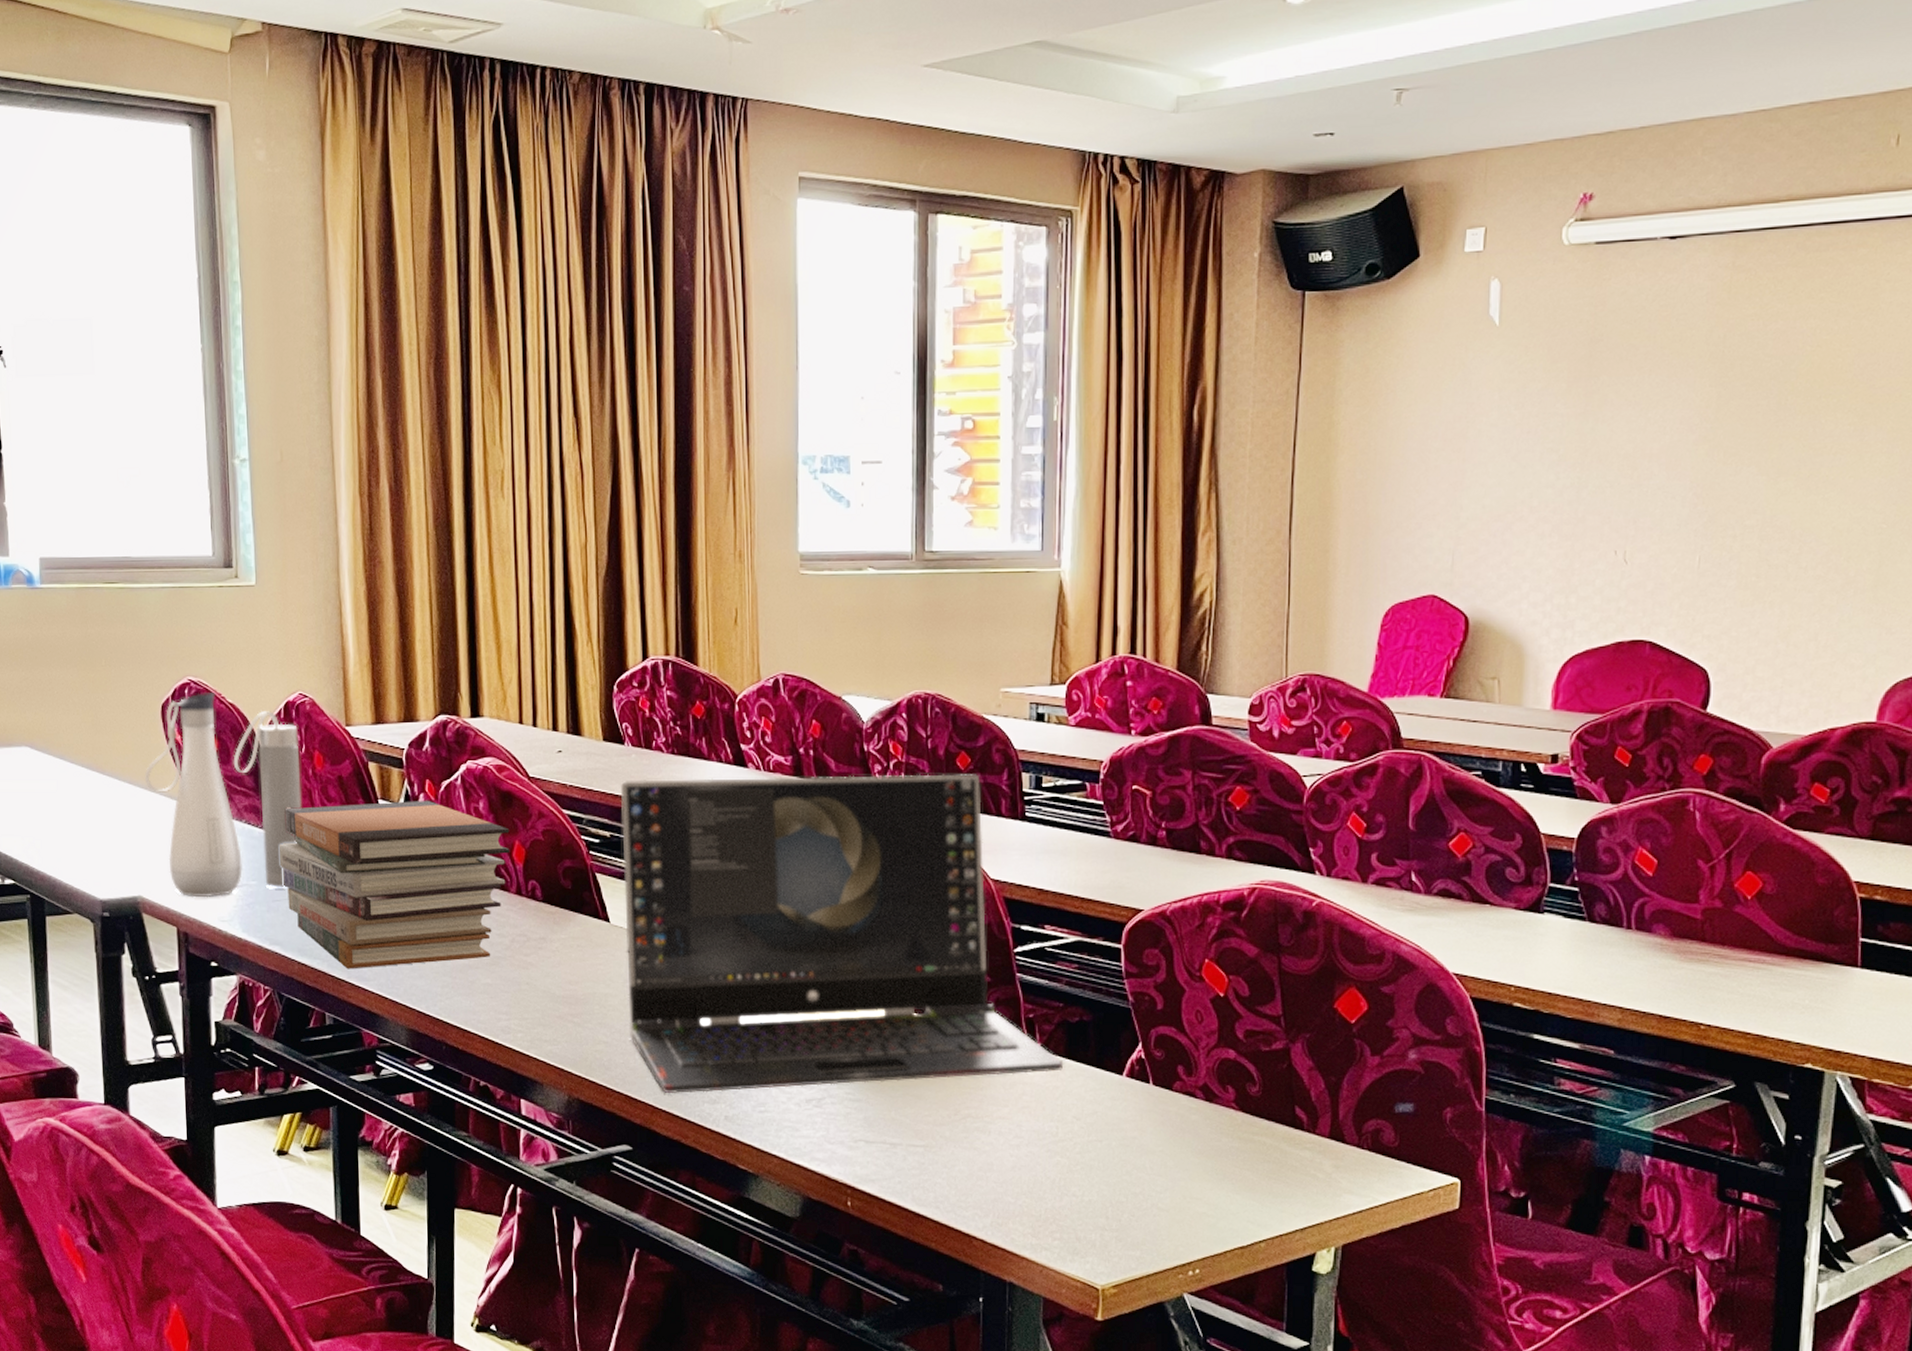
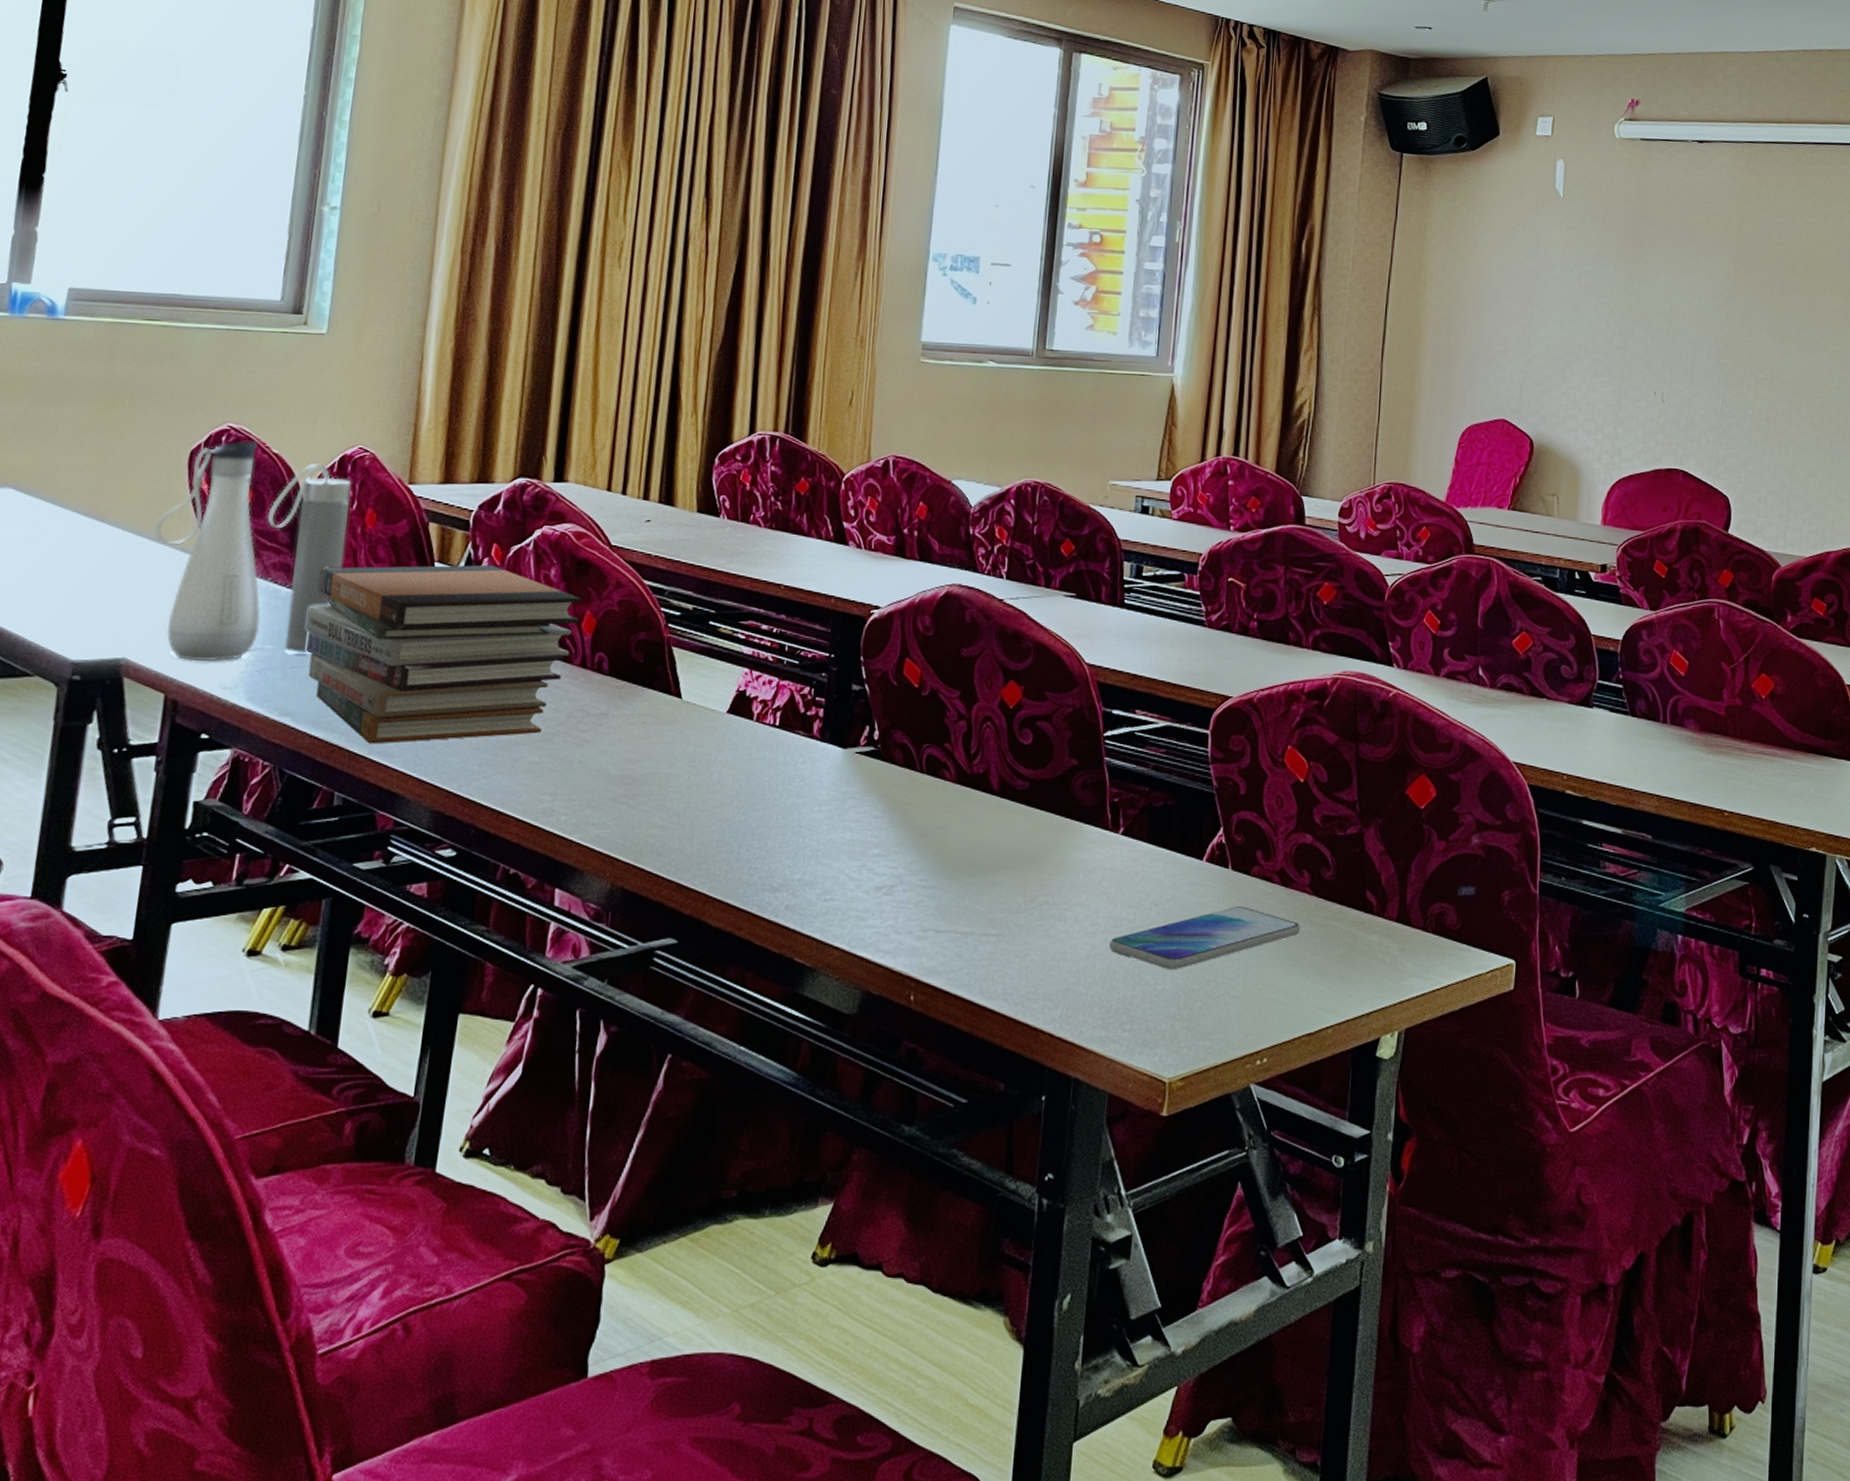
laptop computer: present [620,774,1064,1093] -> none [689,553,1146,881]
smartphone: none [1034,1121,1228,1182] -> present [1109,906,1301,969]

